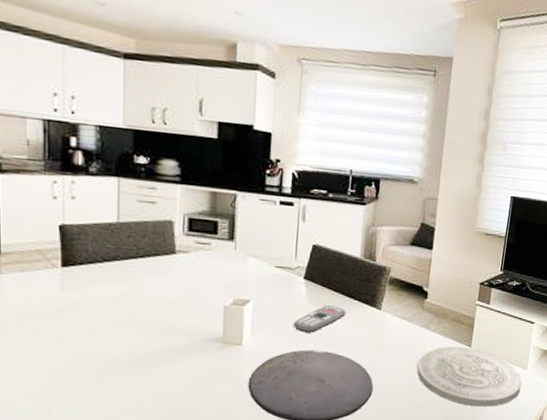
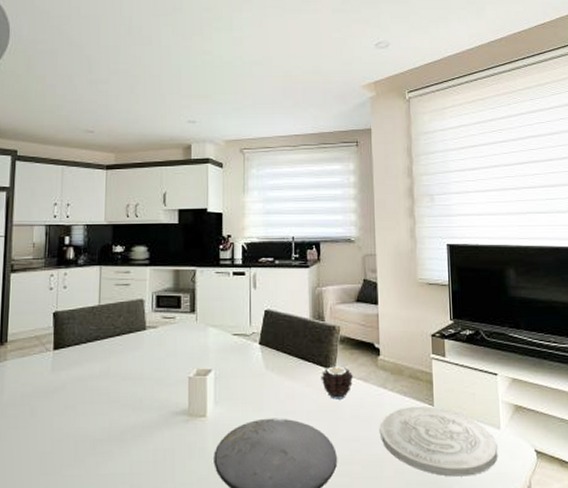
remote control: present [293,305,346,333] -> none [252,370,302,400]
candle: none [365,304,399,336] -> present [321,365,354,400]

